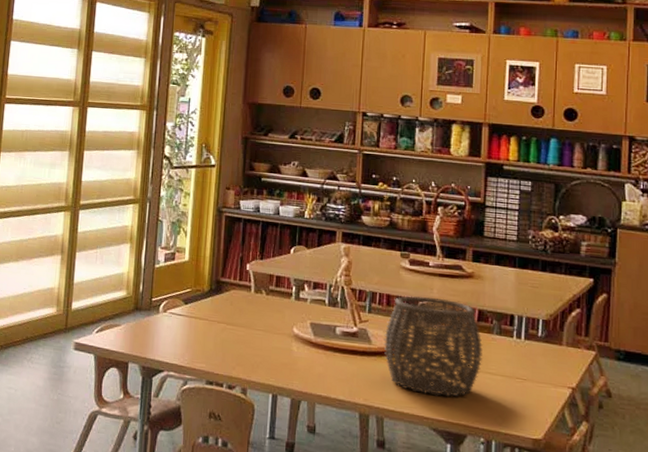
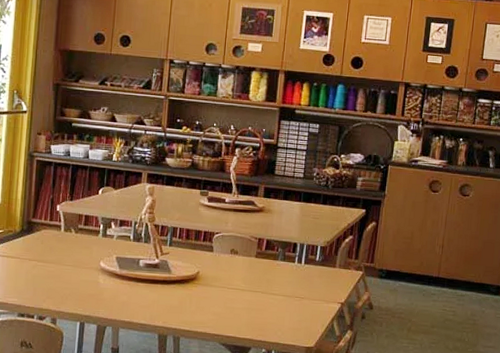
woven basket: present [383,296,483,397] -> none [182,229,269,316]

